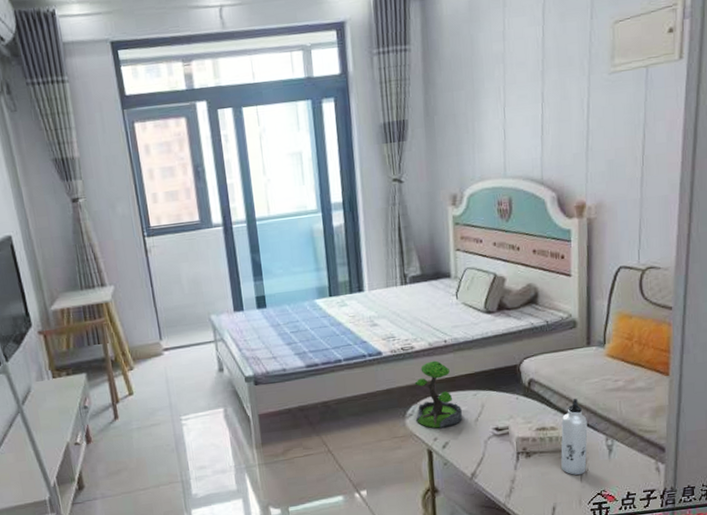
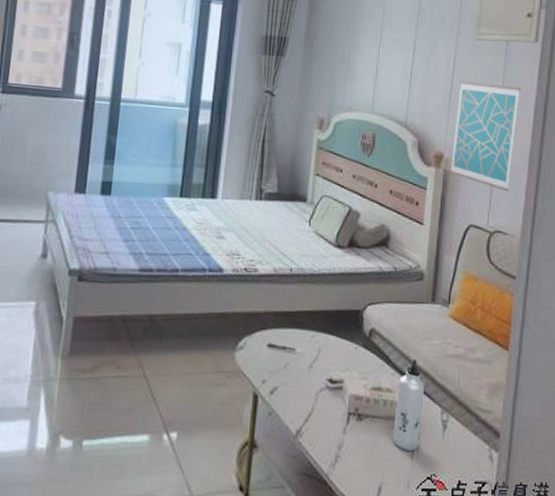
plant: present [414,360,462,429] -> none [246,289,297,369]
wall art: none [593,114,667,227] -> present [449,80,522,192]

